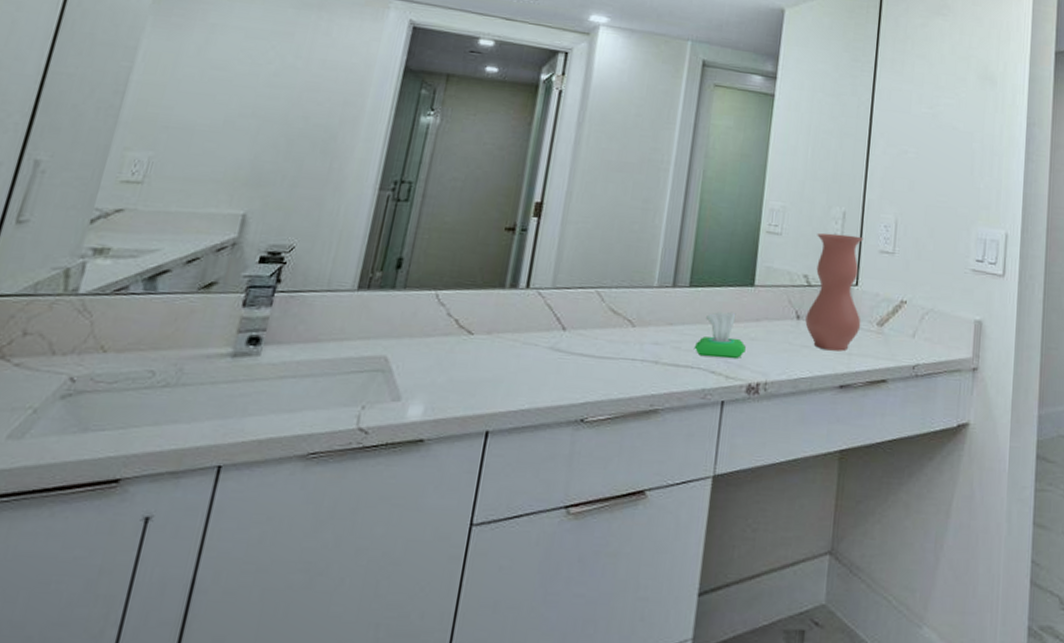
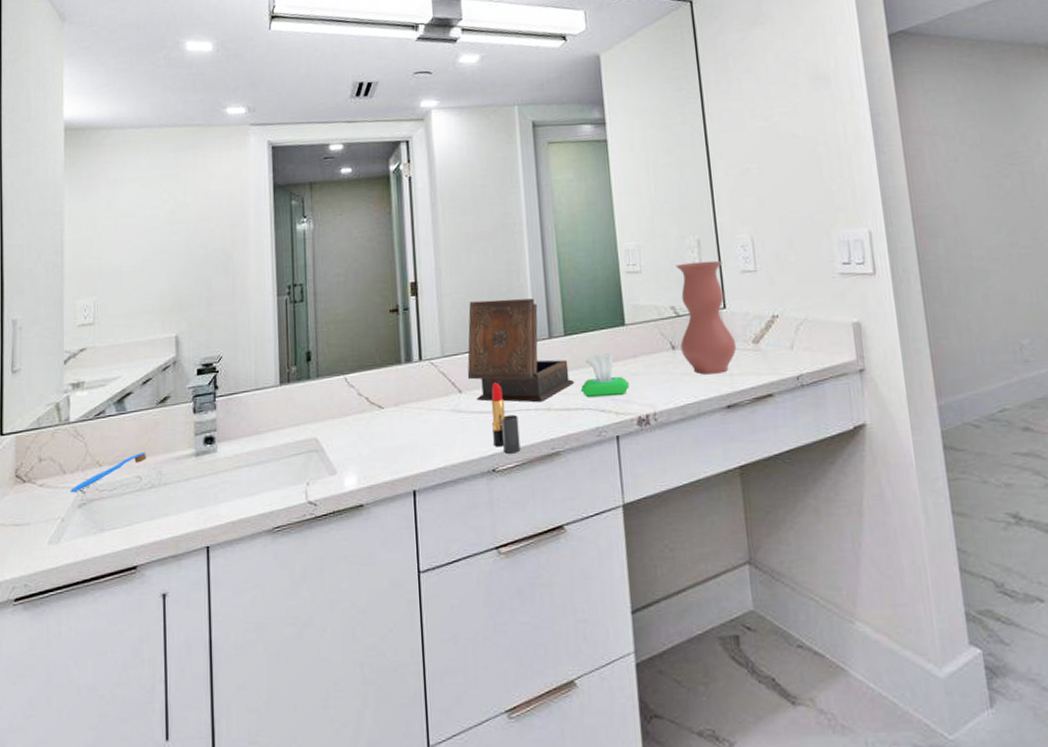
toothbrush: none [55,342,169,380] -> present [70,451,147,493]
jewelry box: none [575,234,690,354] -> present [467,298,575,403]
lipstick: none [588,325,622,405] -> present [491,383,521,454]

